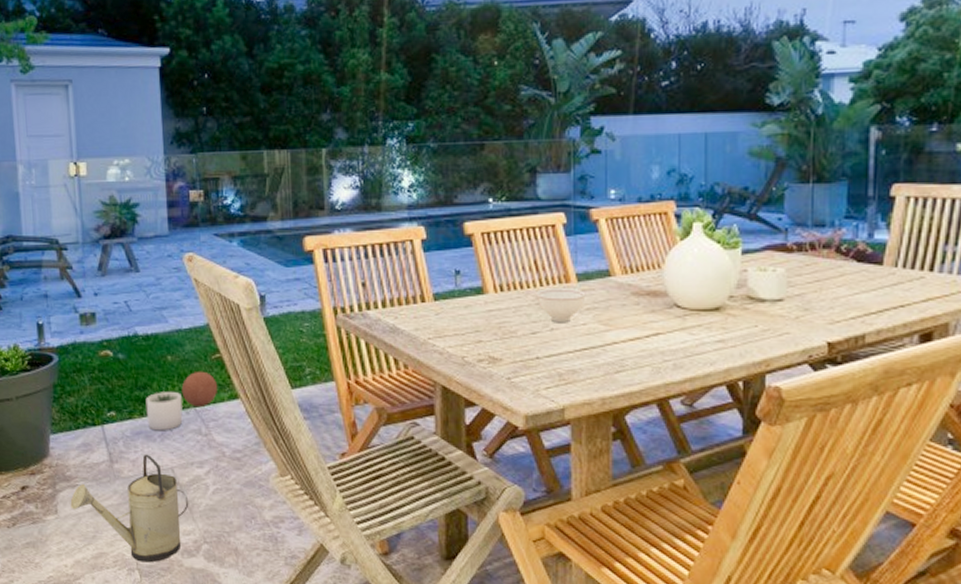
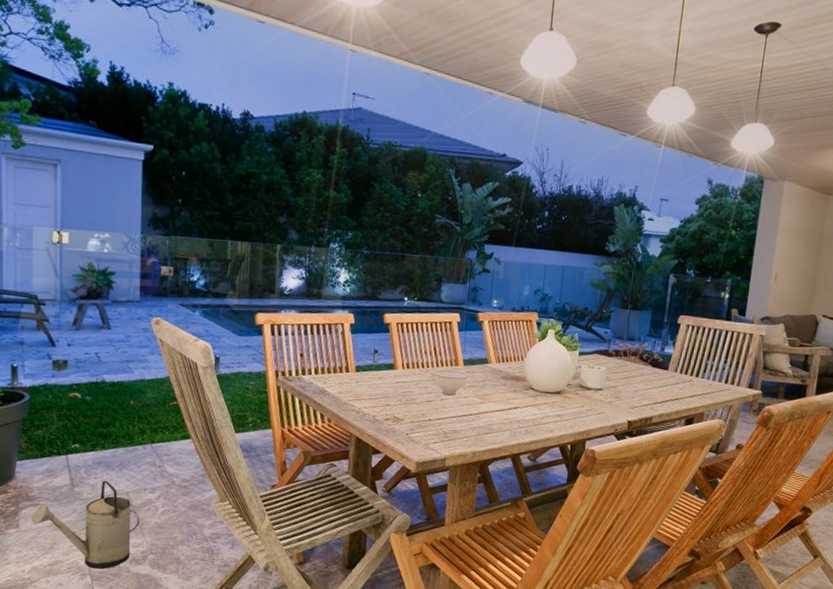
planter: present [145,392,183,431] -> none [108,430,141,462]
ball: present [181,371,218,408] -> none [140,414,173,444]

